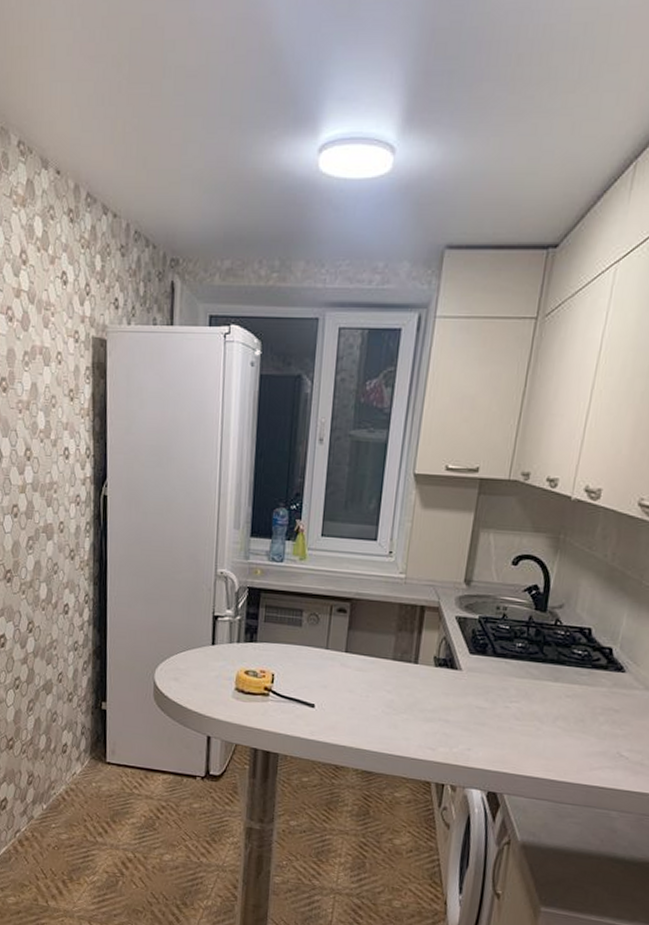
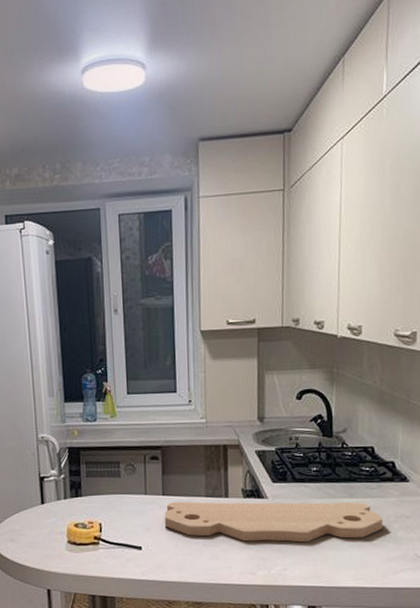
cutting board: none [343,660,589,727] -> present [164,501,384,543]

